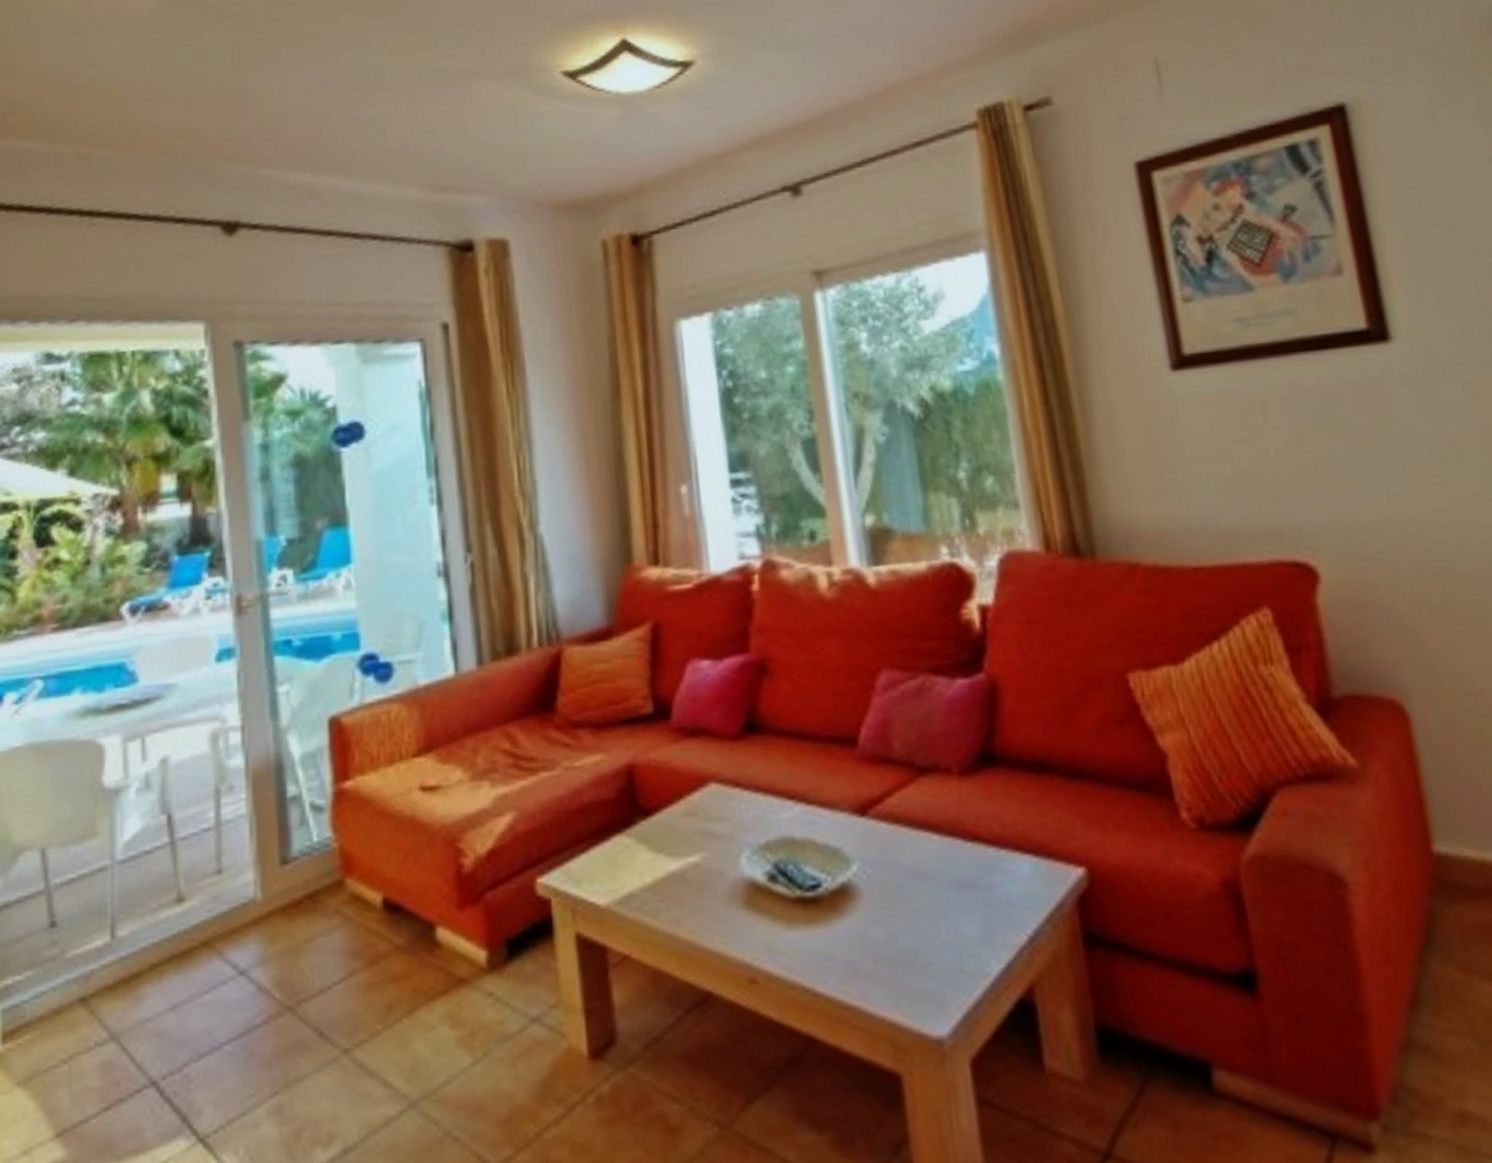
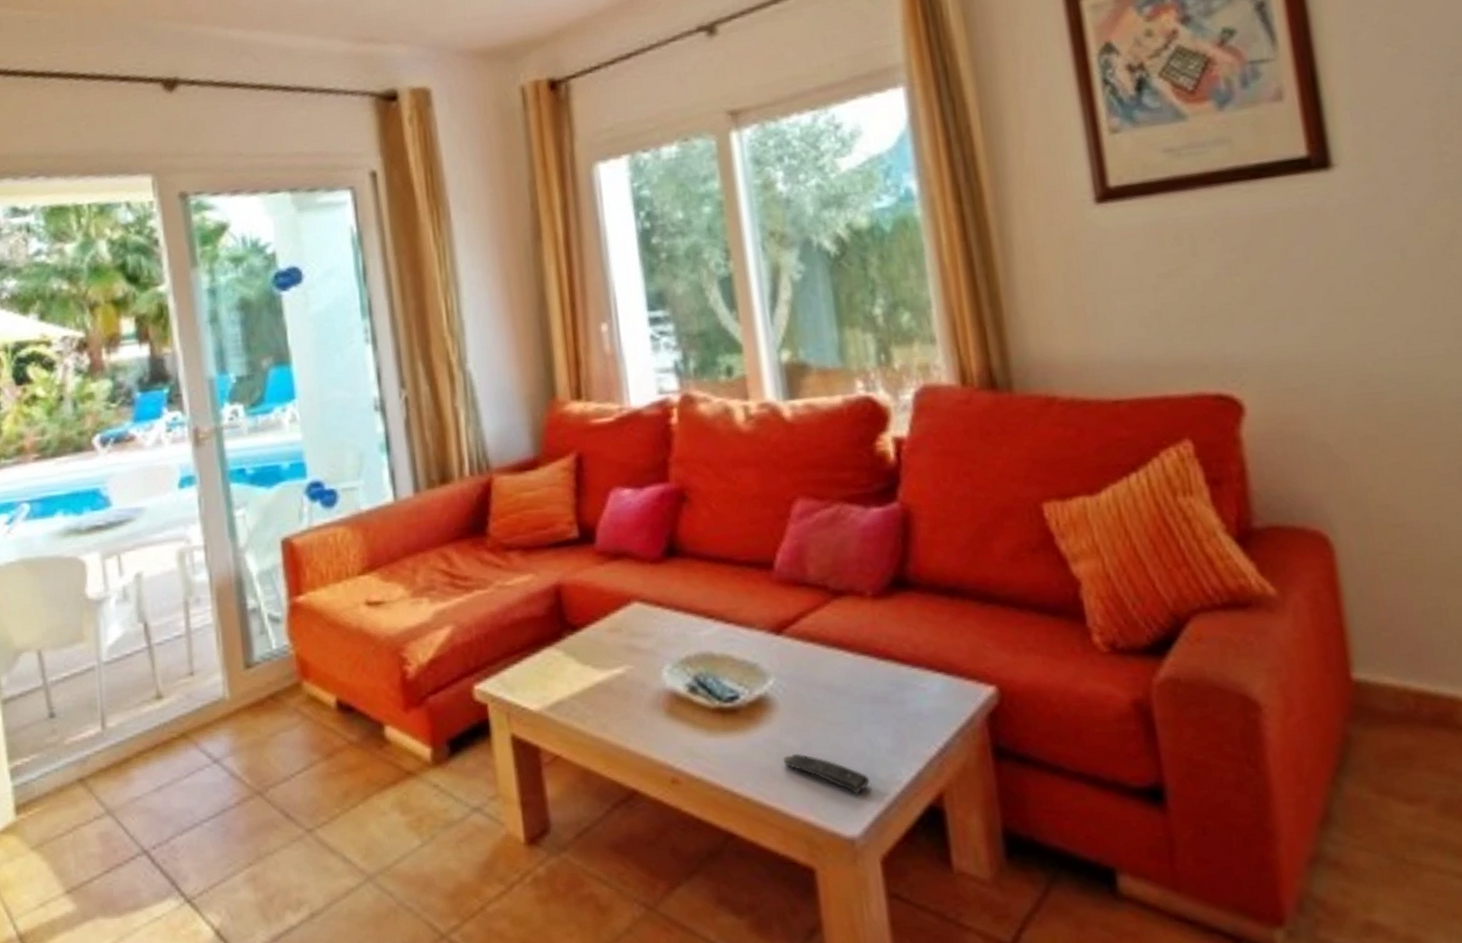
remote control: none [867,945,959,990] -> present [783,753,870,794]

